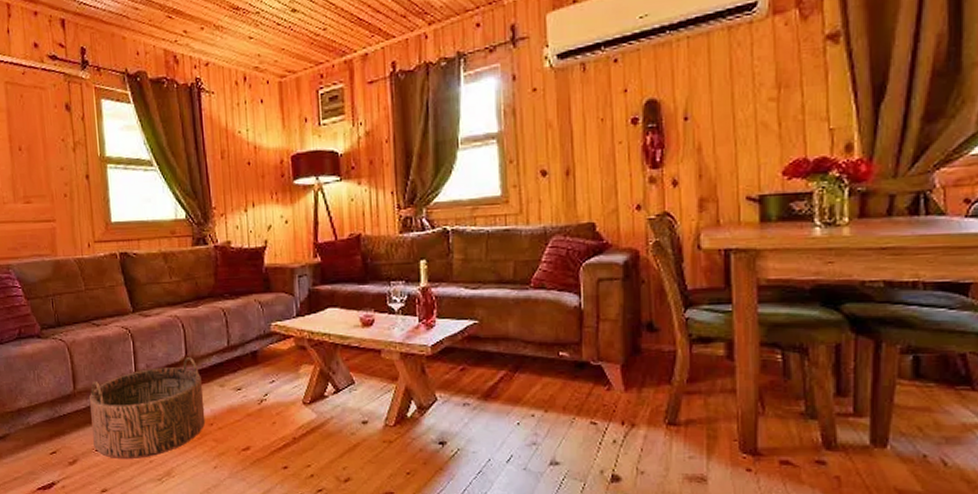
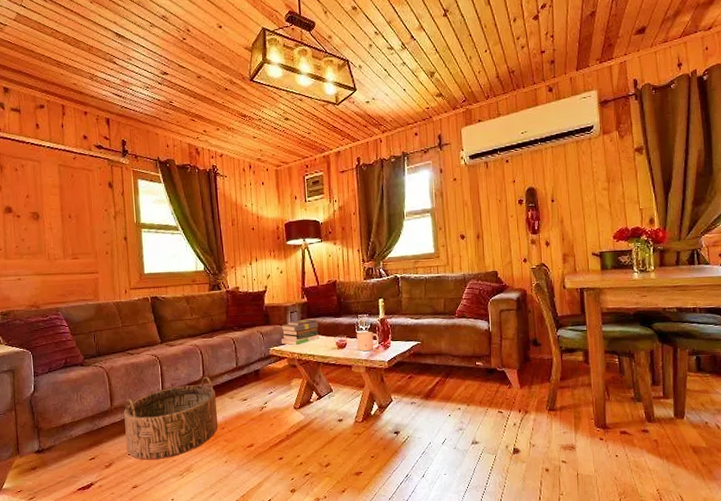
books: none [285,285,338,321] -> present [281,319,320,346]
mug: none [387,304,420,332] -> present [356,331,379,352]

